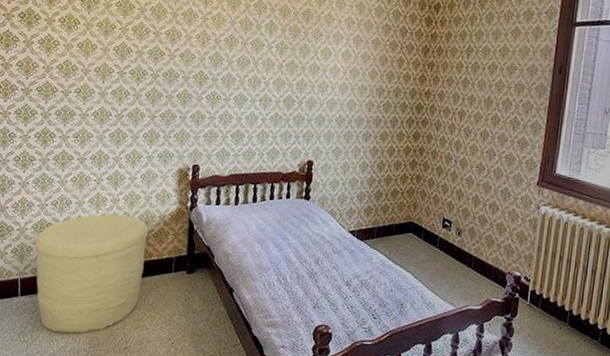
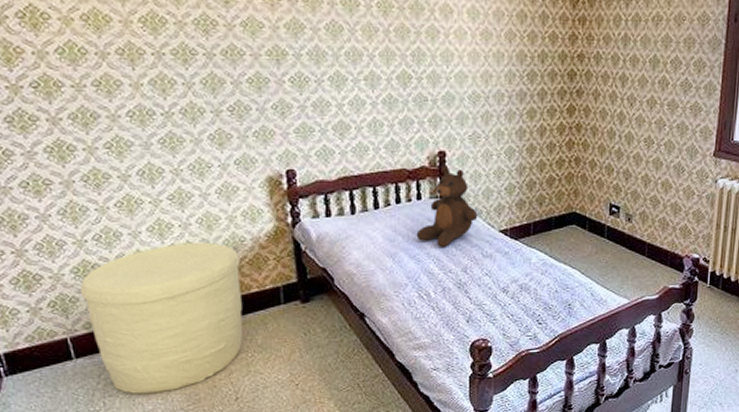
teddy bear: none [282,173,333,240] -> present [416,166,478,247]

